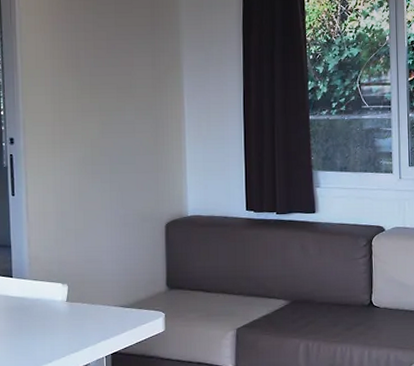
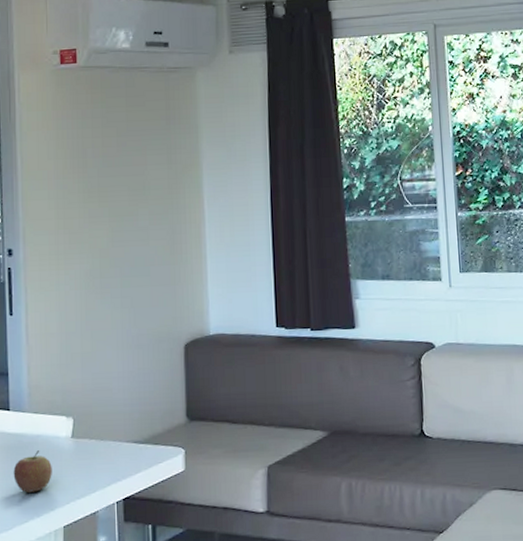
apple: none [16,312,50,347] -> present [13,450,52,493]

